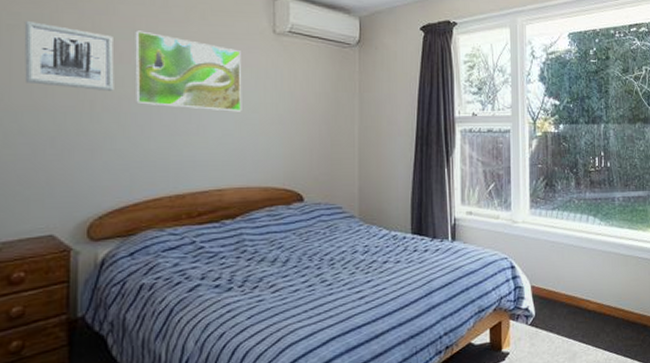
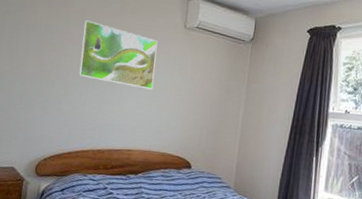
wall art: present [24,21,114,91] -> none [9,9,69,65]

